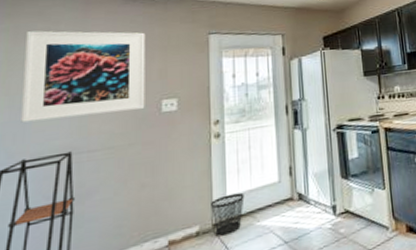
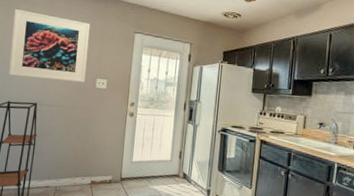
wastebasket: present [211,192,245,236] -> none [121,160,145,188]

